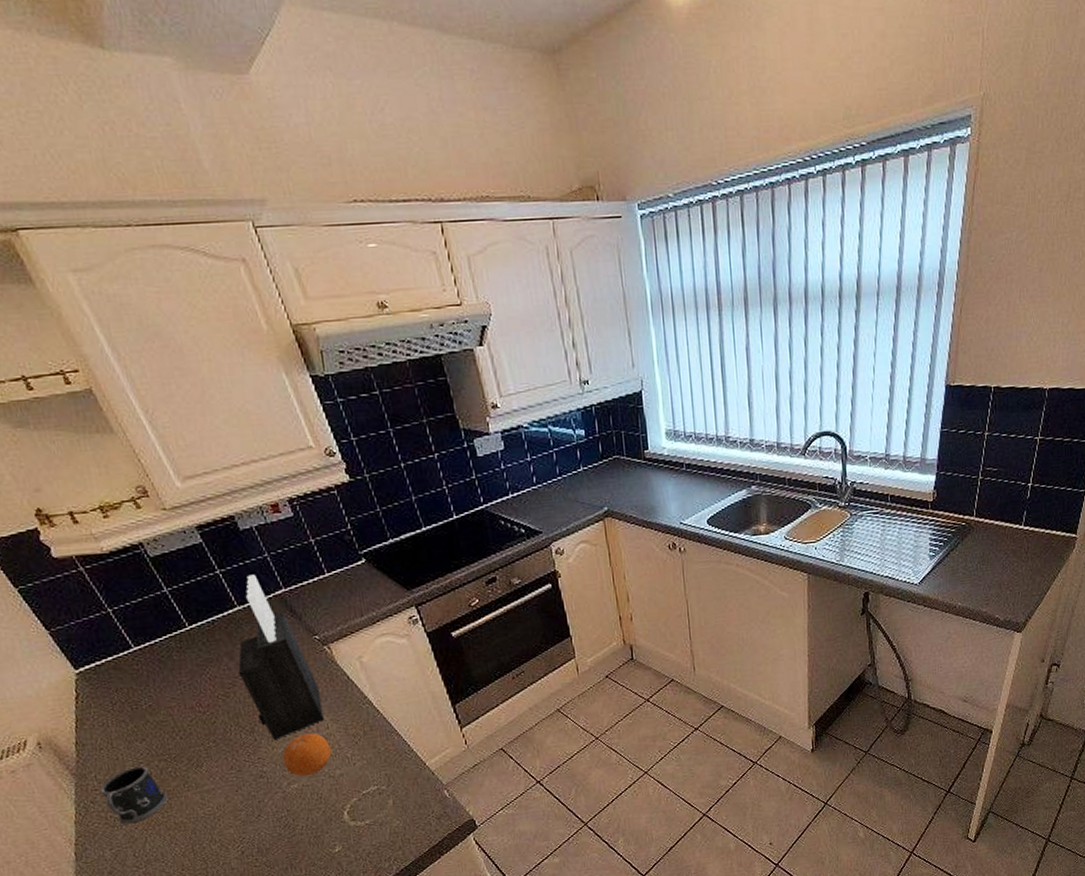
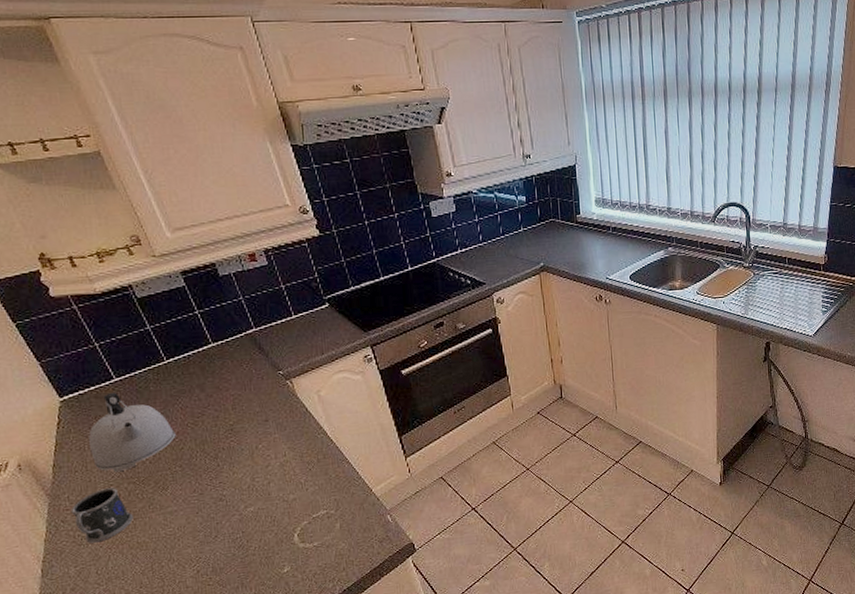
kettle: none [110,662,207,750] -> present [88,392,176,473]
knife block: present [238,574,325,740] -> none [208,315,283,466]
fruit: present [282,733,332,777] -> none [241,460,287,500]

